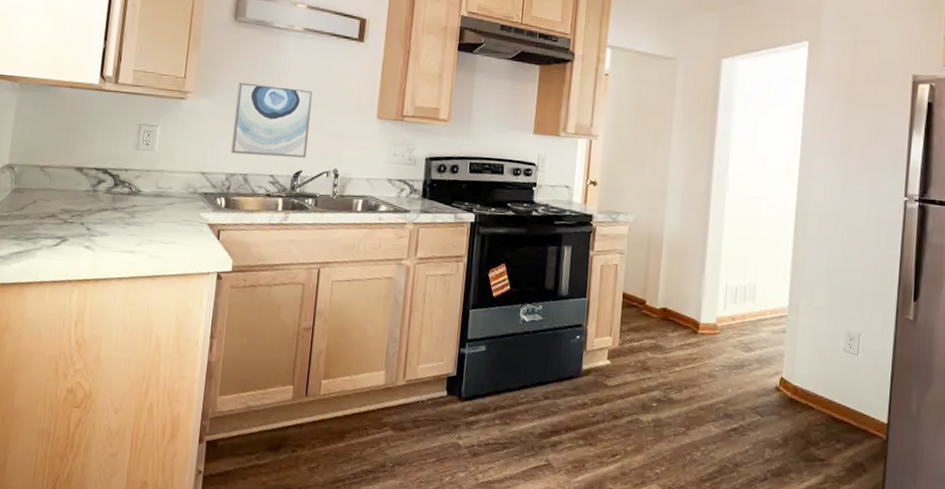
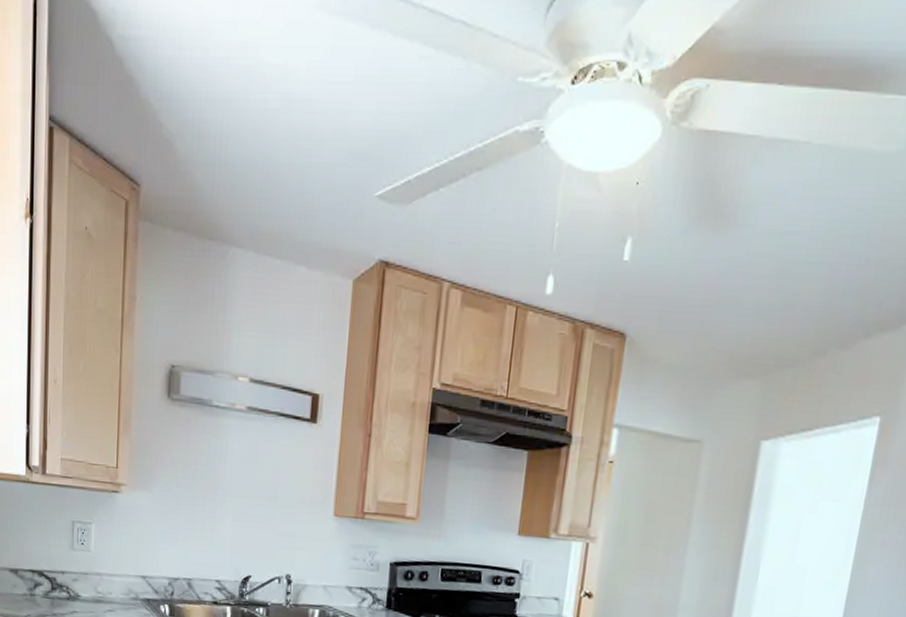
wall art: present [231,82,313,158] -> none [172,472,260,562]

